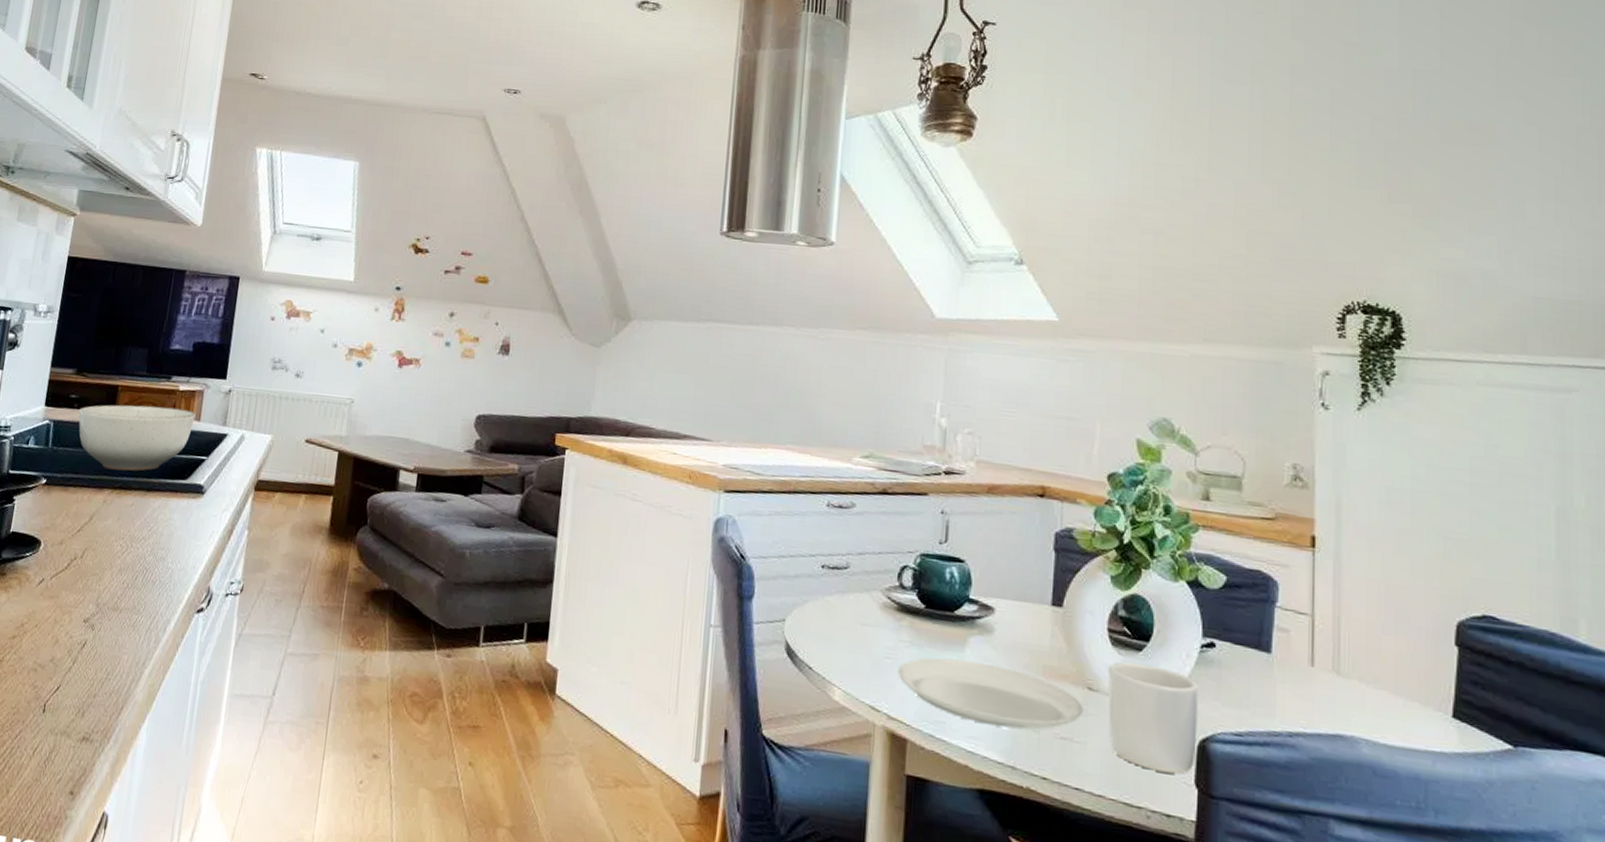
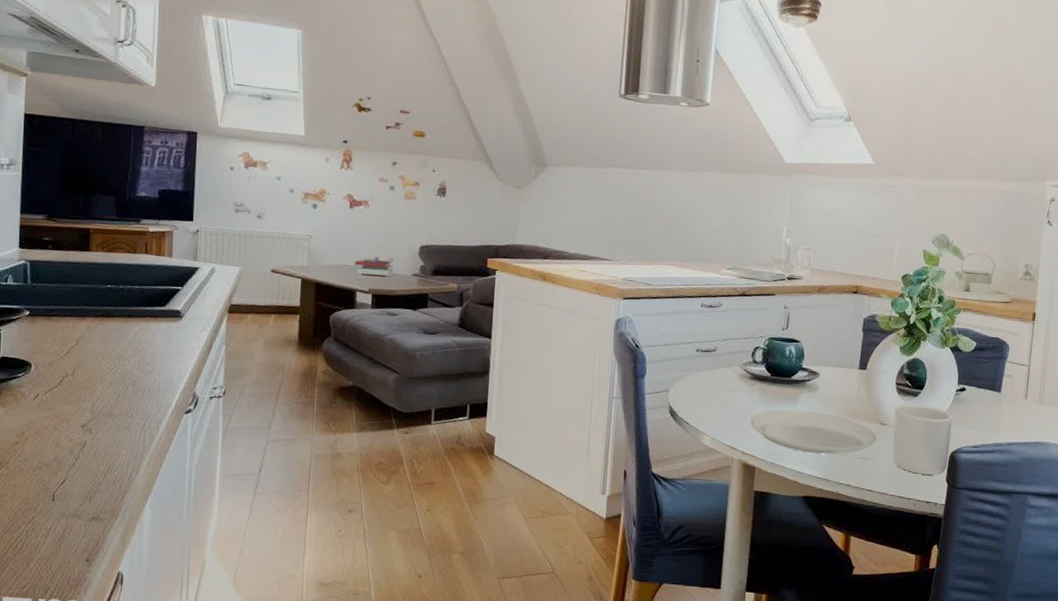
bowl: present [78,404,196,471] -> none [53,245,167,302]
books: none [399,425,445,453] -> present [354,255,394,277]

